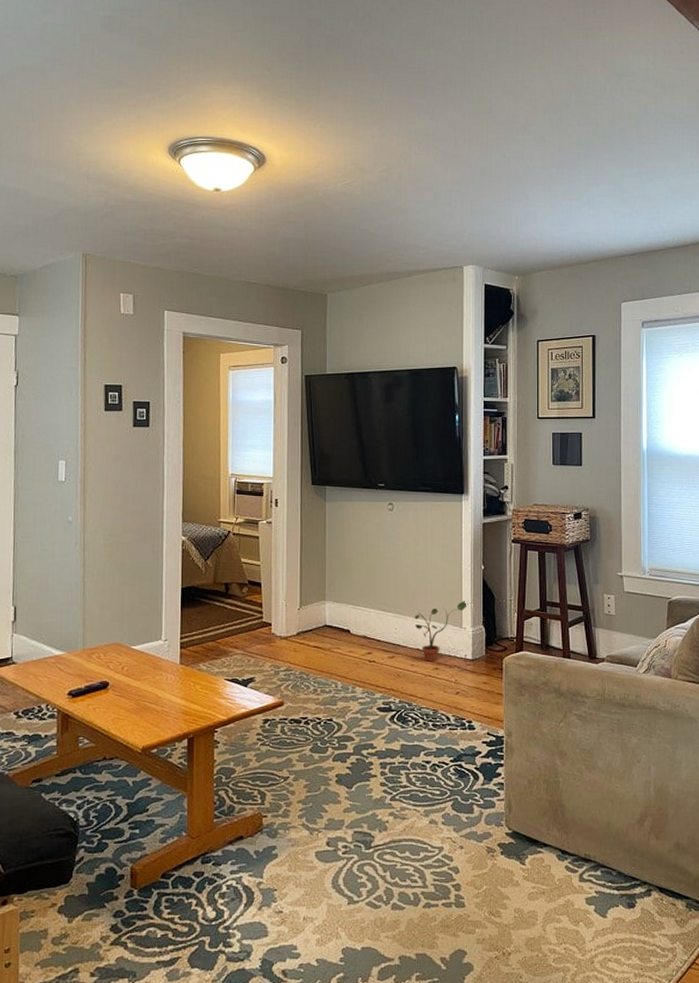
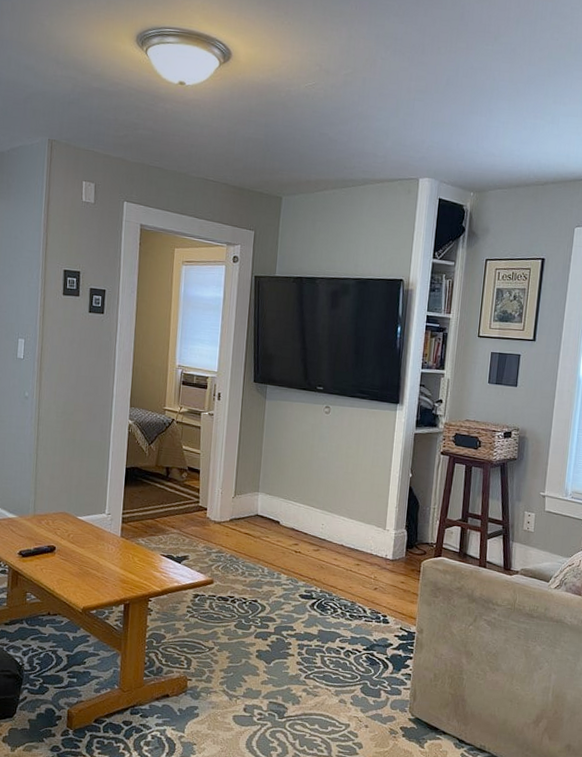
potted plant: present [414,601,468,662] -> none [341,505,394,558]

